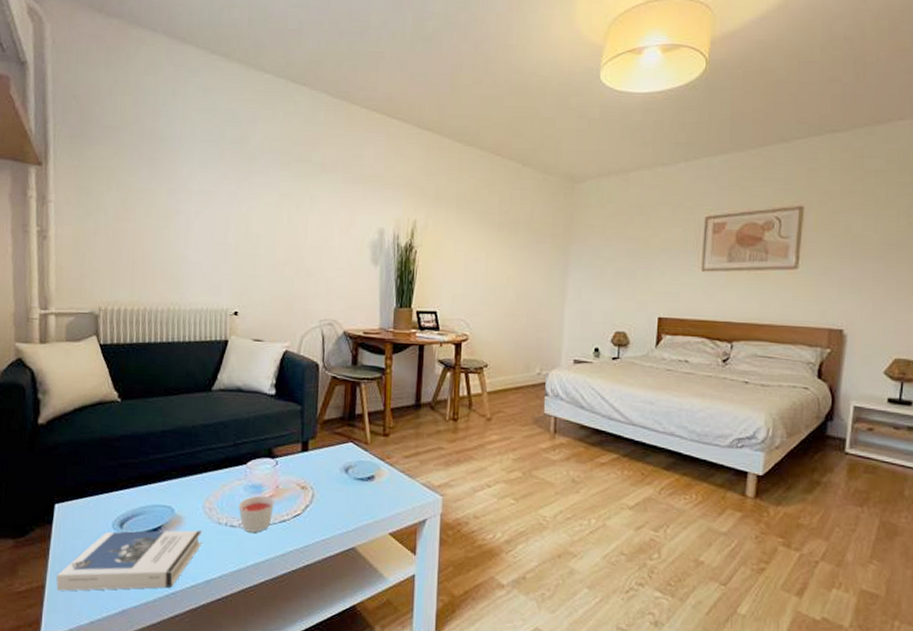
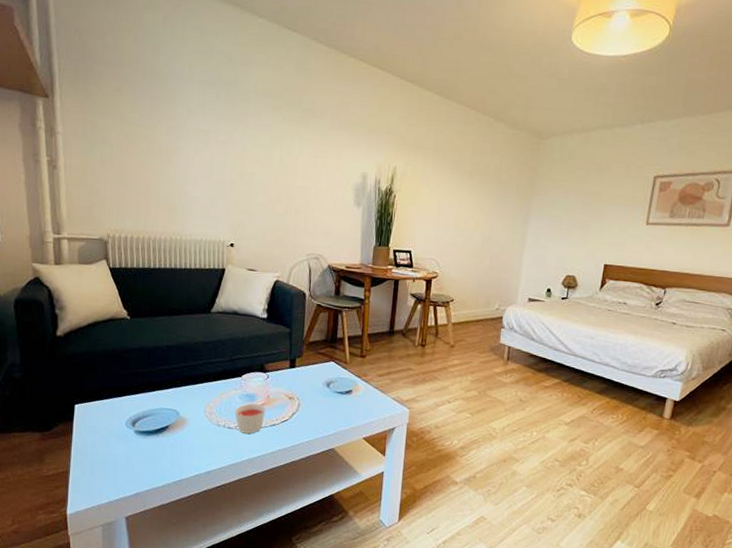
hardback book: present [56,530,203,591] -> none [79,429,204,477]

